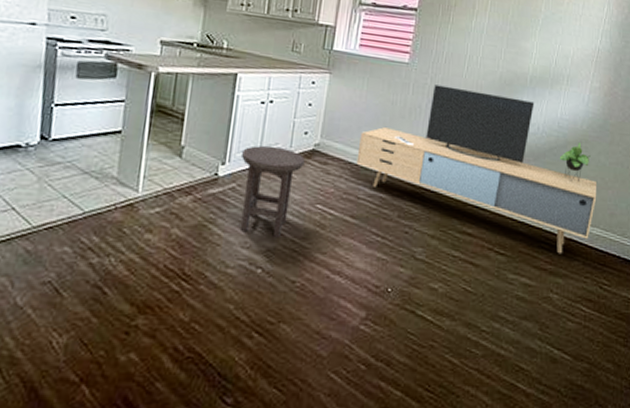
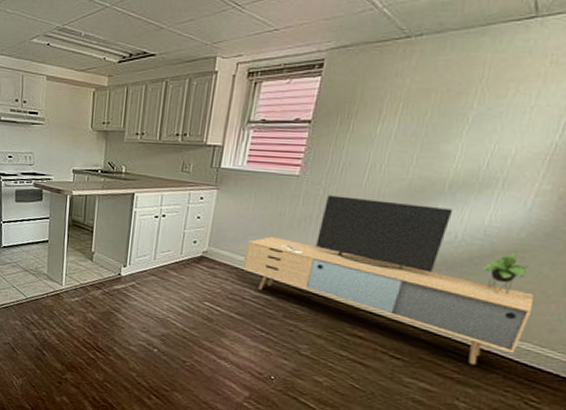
stool: present [240,145,305,237] -> none [139,252,194,326]

